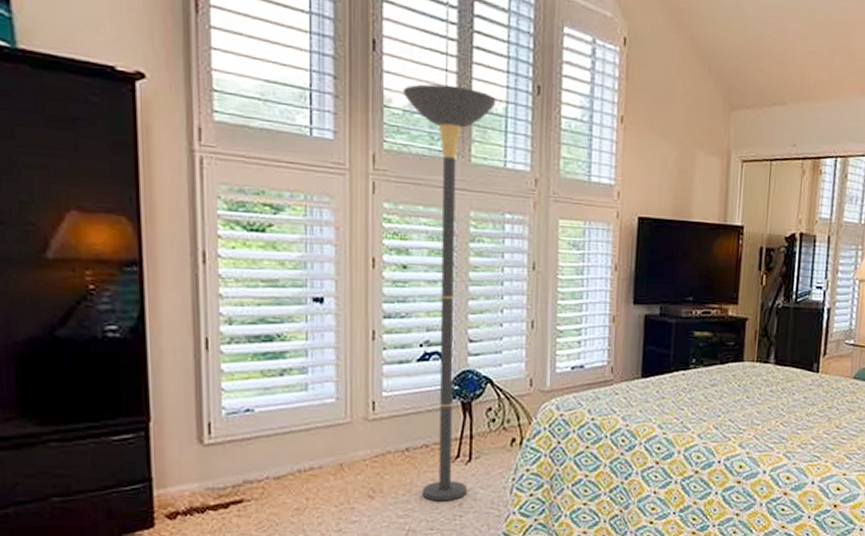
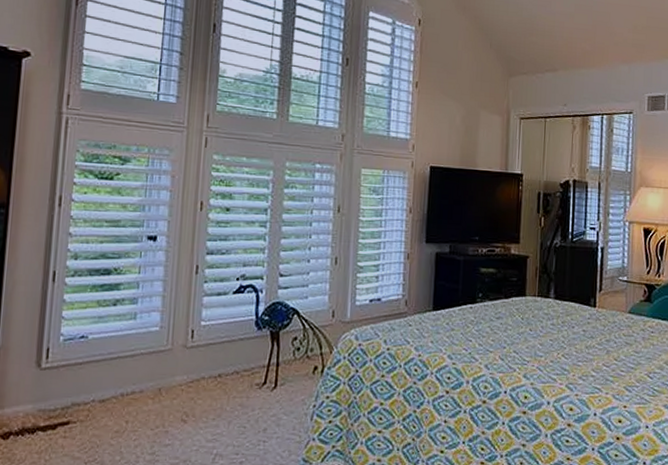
floor lamp: present [402,84,497,502] -> none [230,58,312,427]

